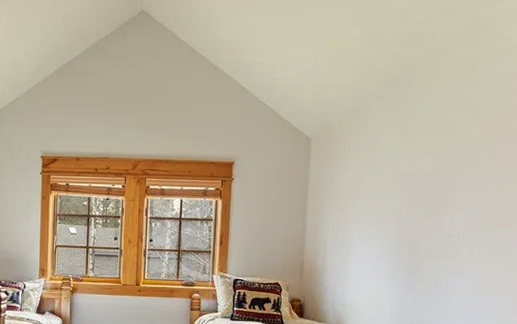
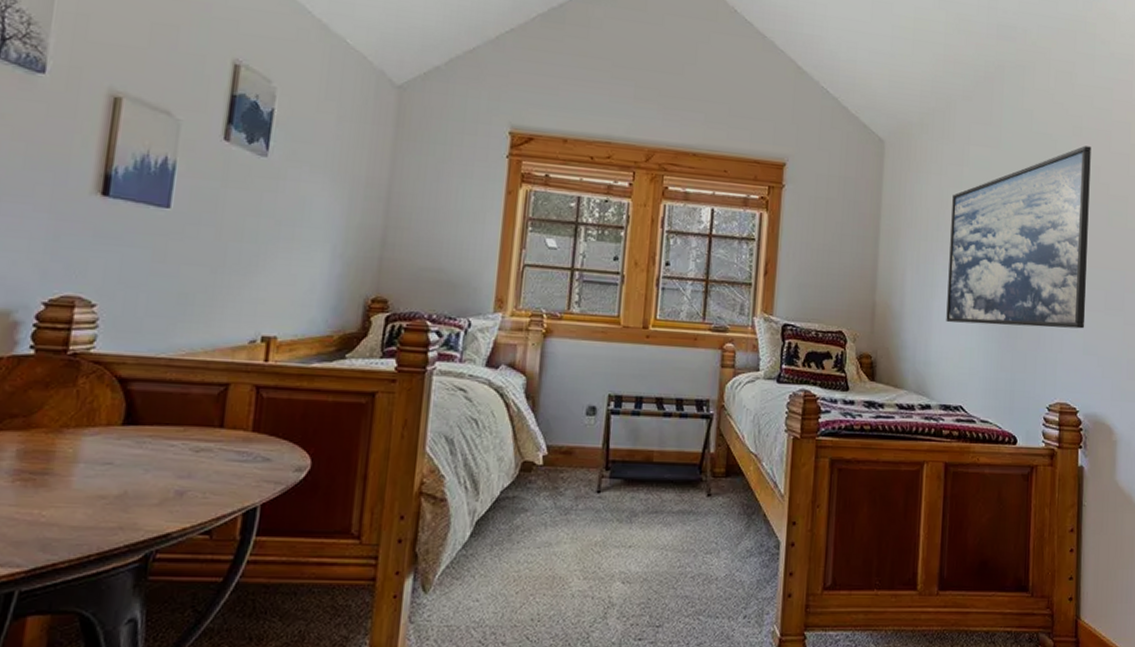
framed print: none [359,128,488,275] -> present [946,145,1091,329]

